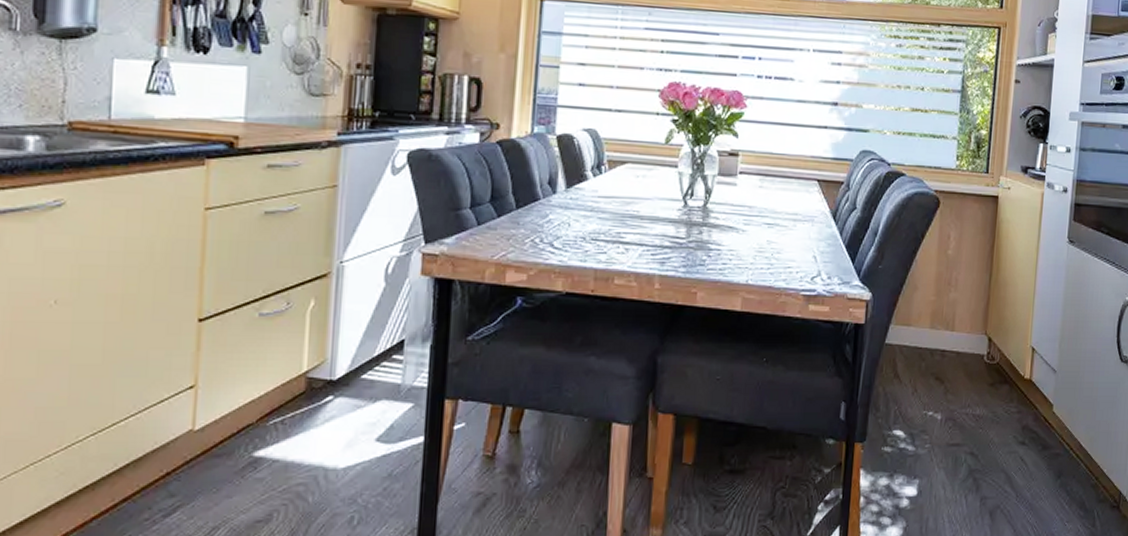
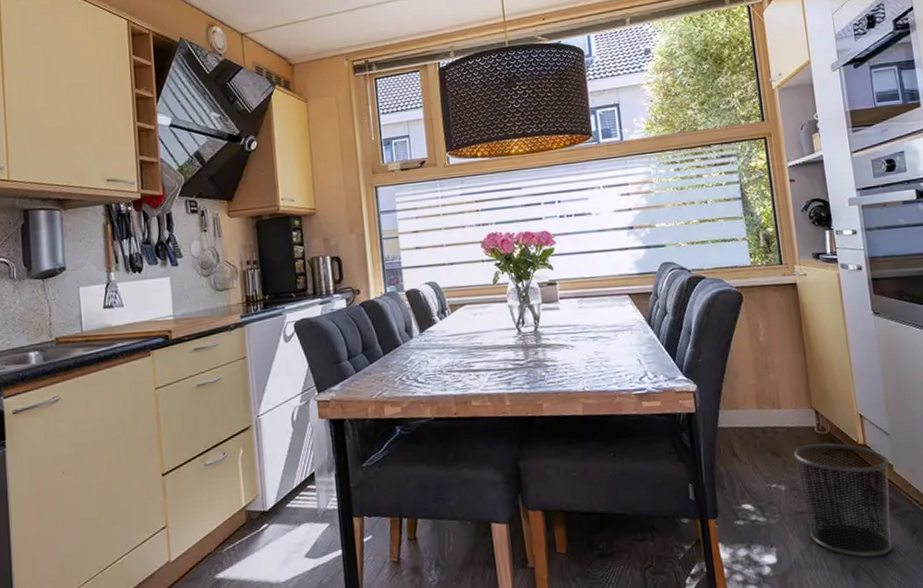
waste bin: none [956,373,1051,499] -> present [793,443,894,557]

